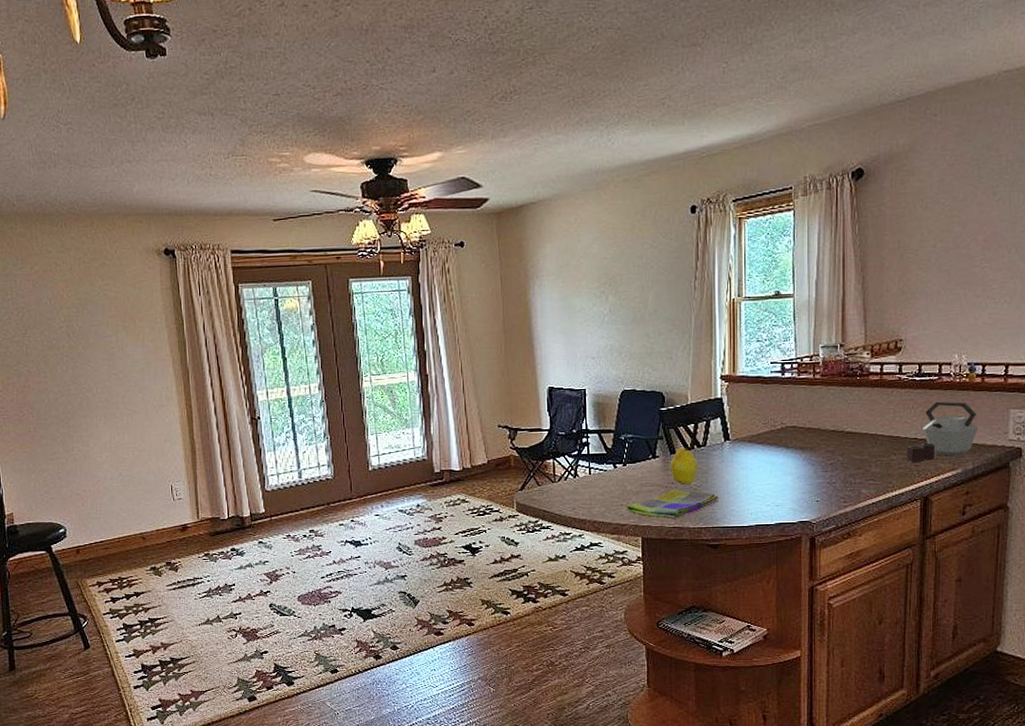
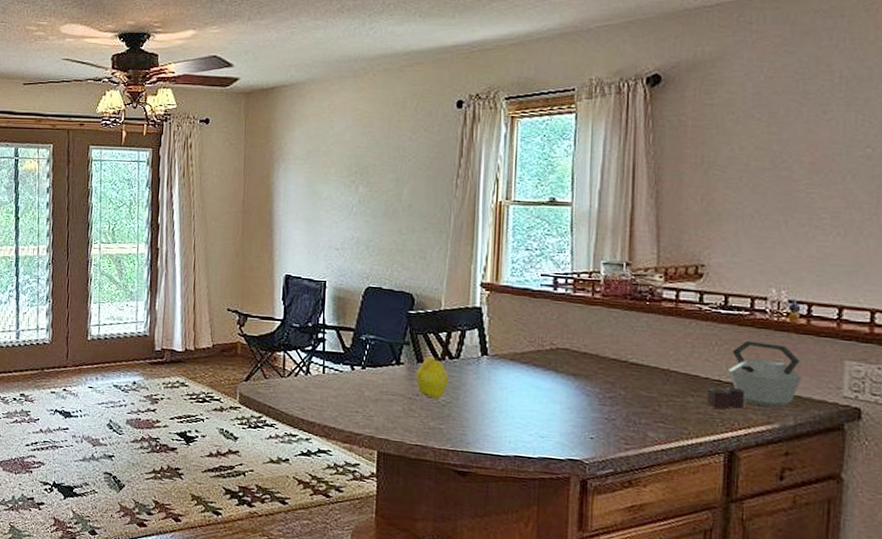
dish towel: present [626,489,719,519] -> none [362,402,472,436]

